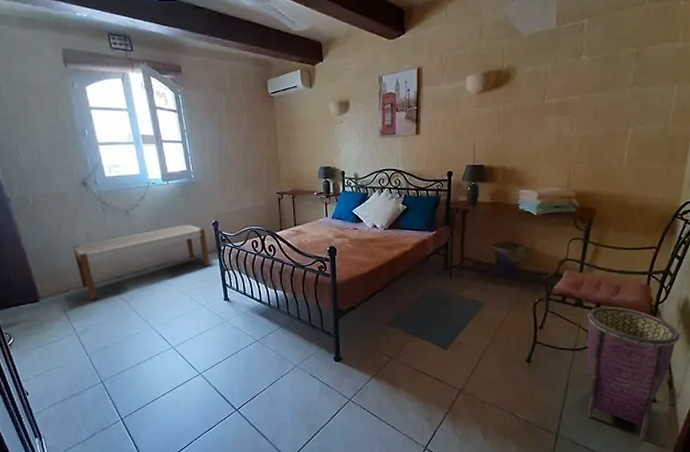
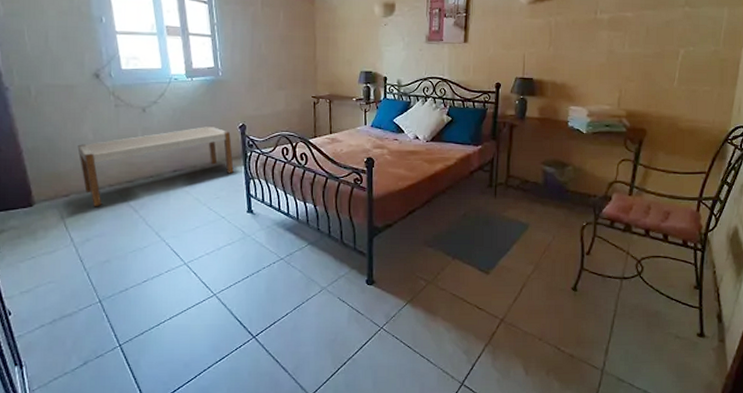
woven basket: present [587,306,680,440] -> none [634,233,729,378]

